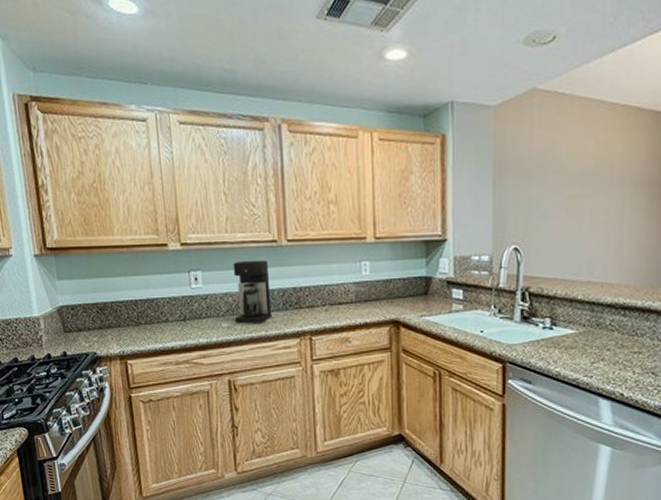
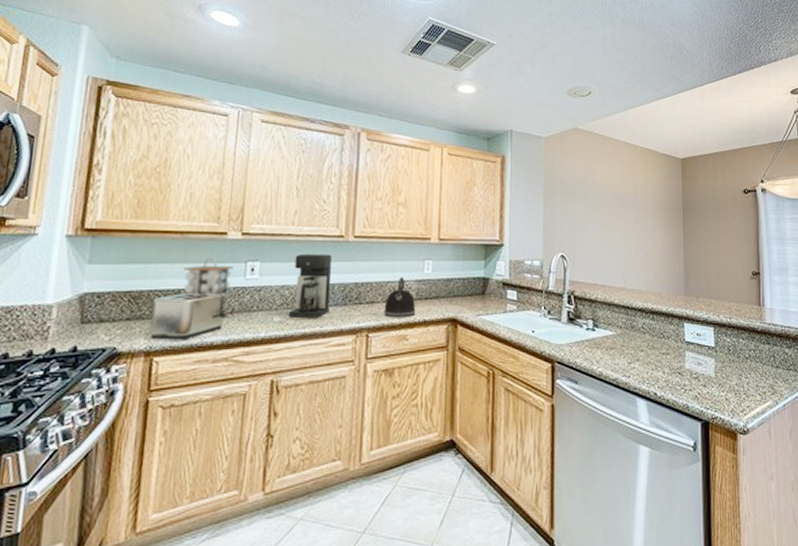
toaster: none [116,301,180,346] -> present [149,292,227,340]
spice rack: none [136,269,183,323] -> present [183,257,234,315]
kettle: none [324,280,357,321] -> present [383,277,416,318]

